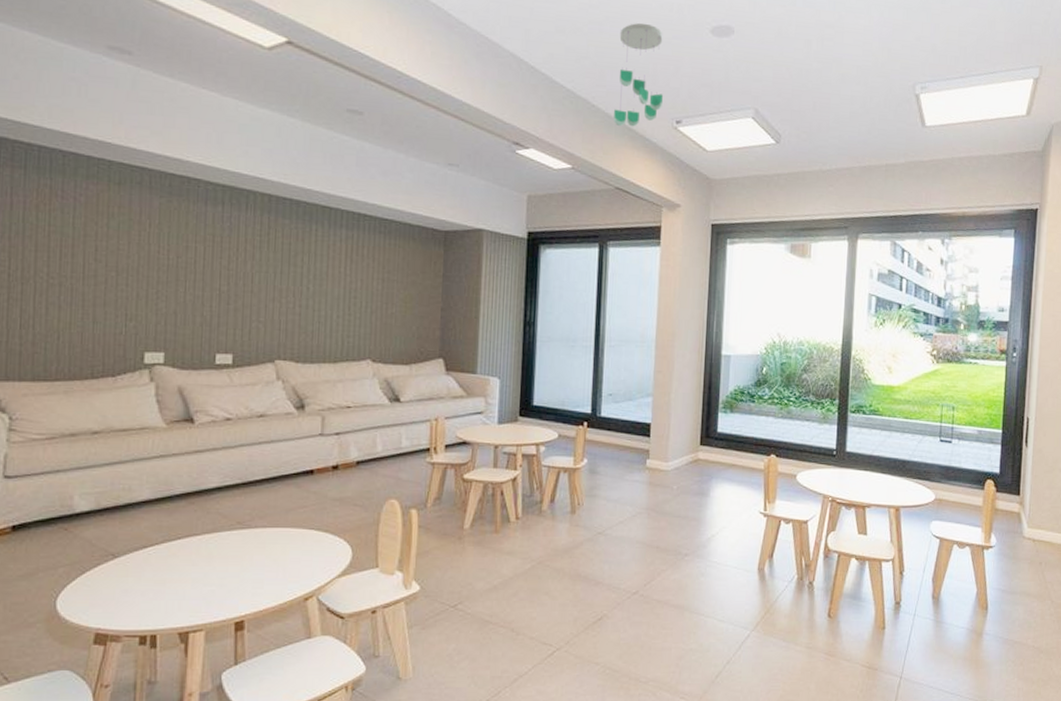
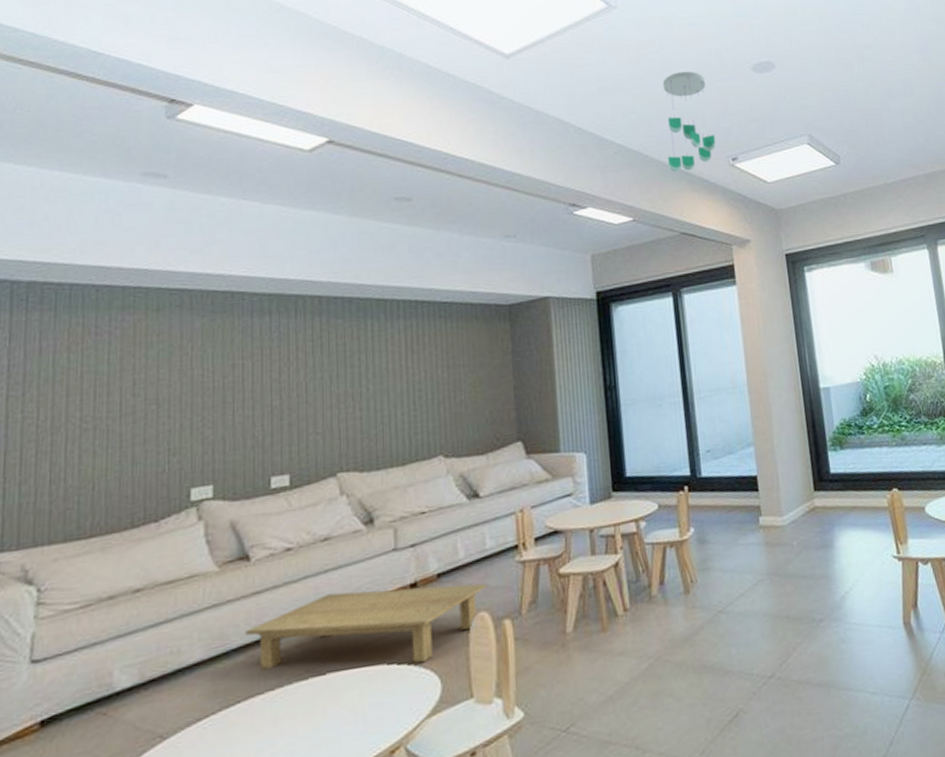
coffee table: none [186,463,398,533] -> present [244,583,486,670]

